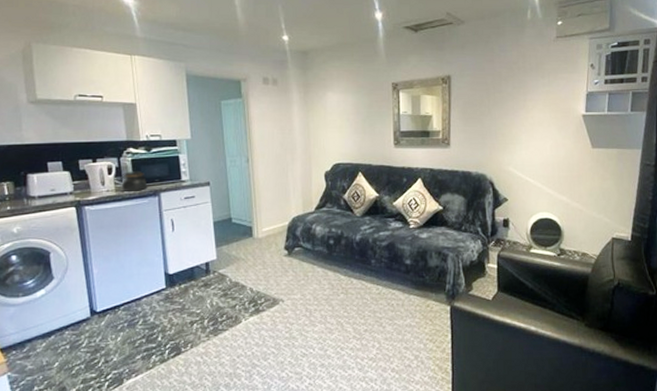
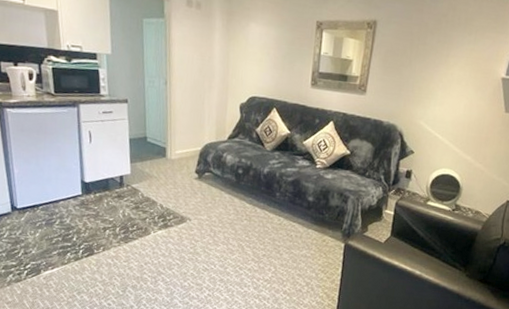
jar: present [121,170,148,192] -> none [41,78,67,101]

